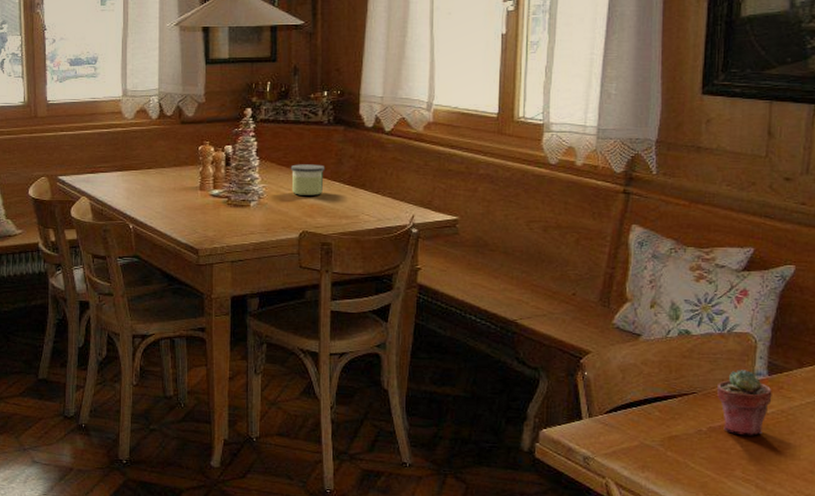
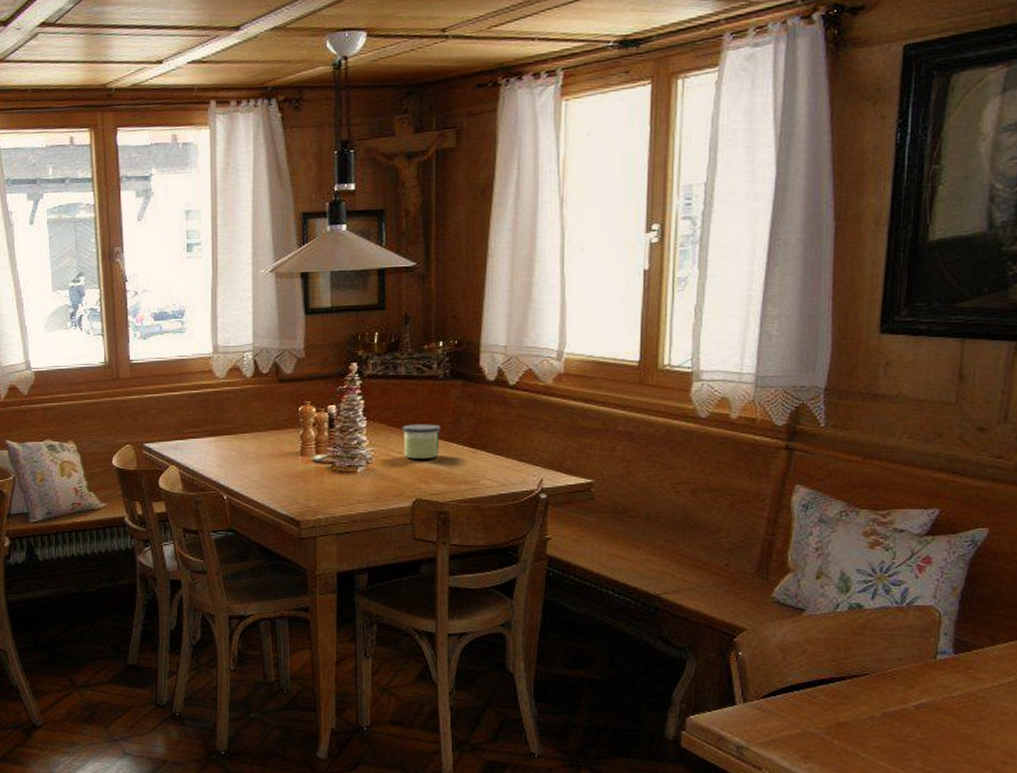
potted succulent: present [717,370,772,436] -> none [893,648,959,722]

